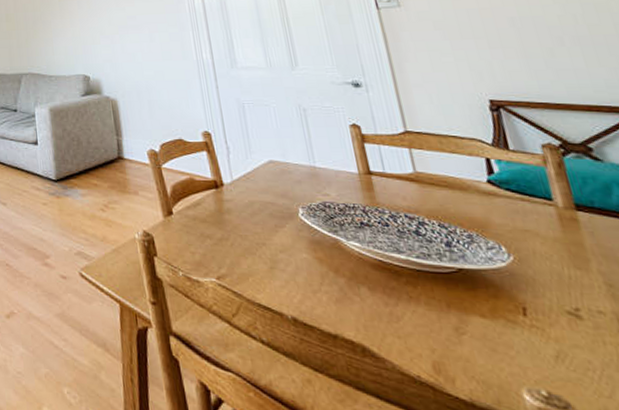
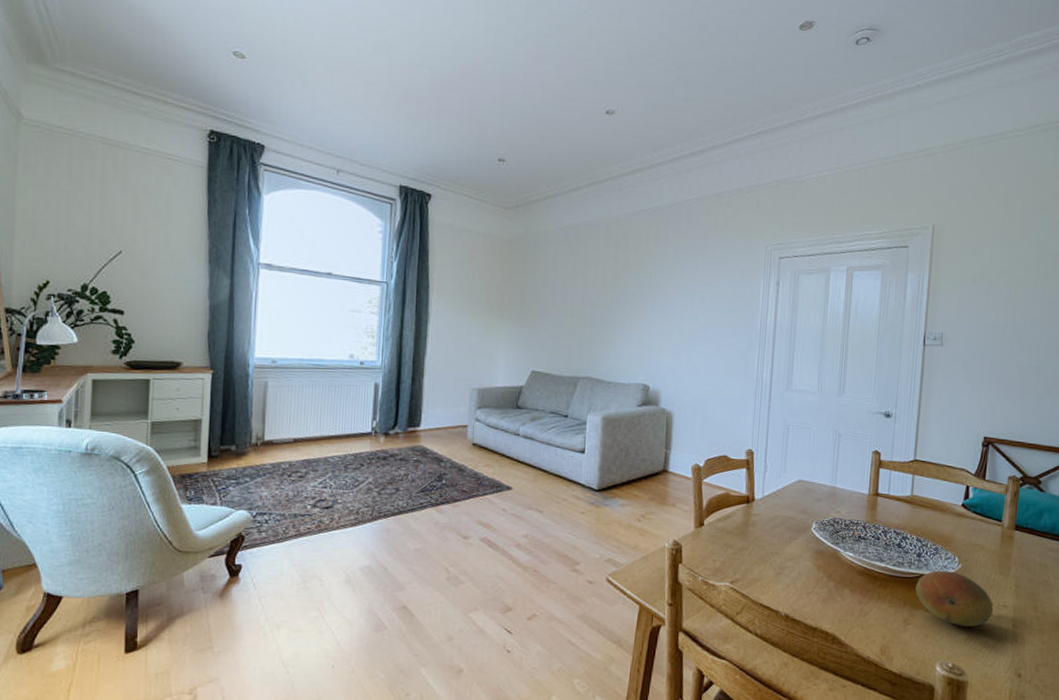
fruit: none [456,263,585,340] -> present [915,570,993,627]

